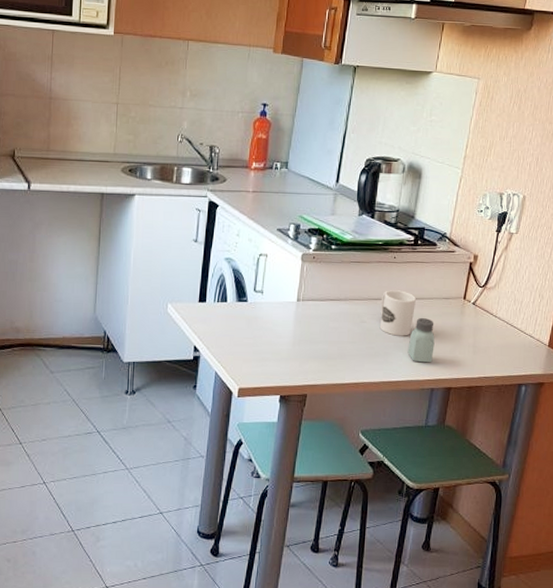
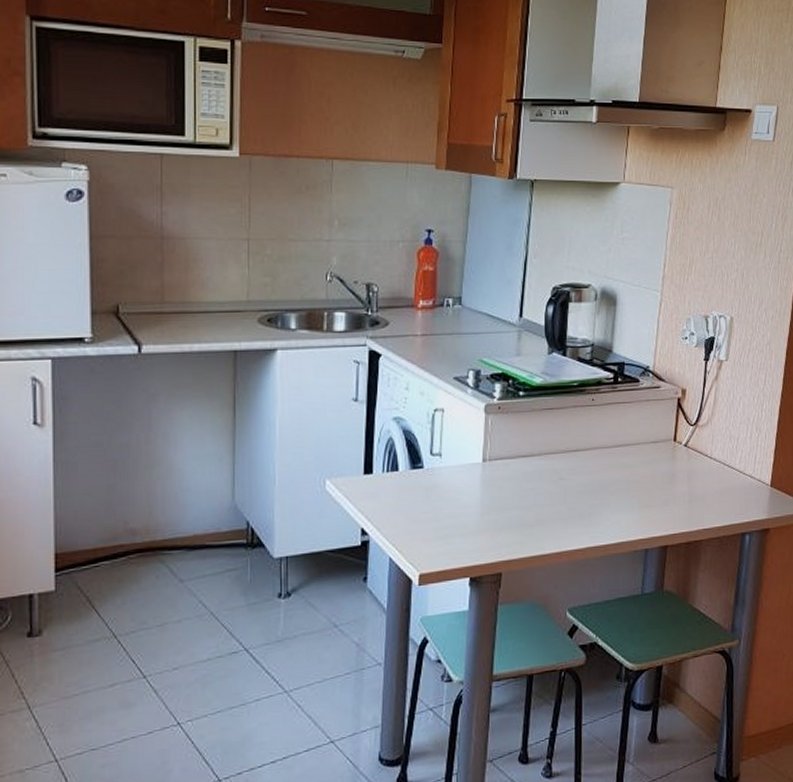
mug: present [379,290,416,336] -> none [580,437,620,492]
saltshaker: present [407,317,435,363] -> none [615,466,645,520]

